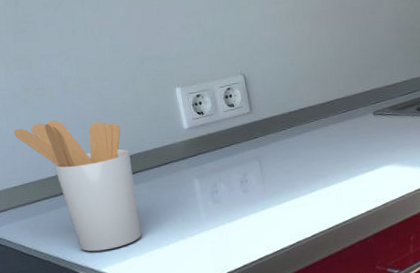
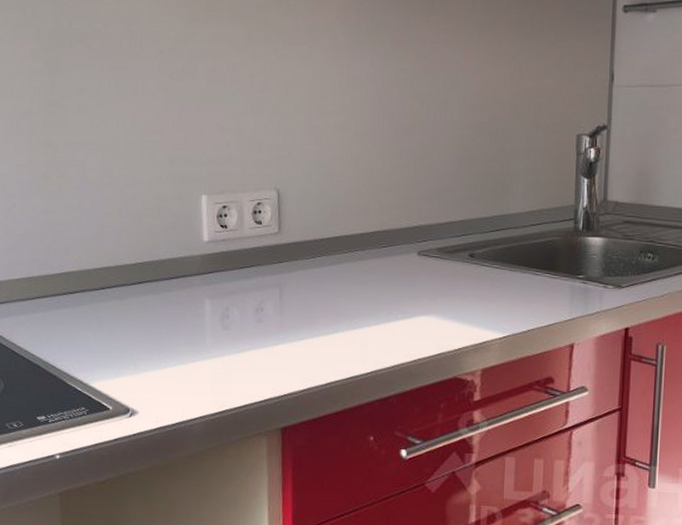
utensil holder: present [13,120,142,252] -> none [26,213,142,363]

